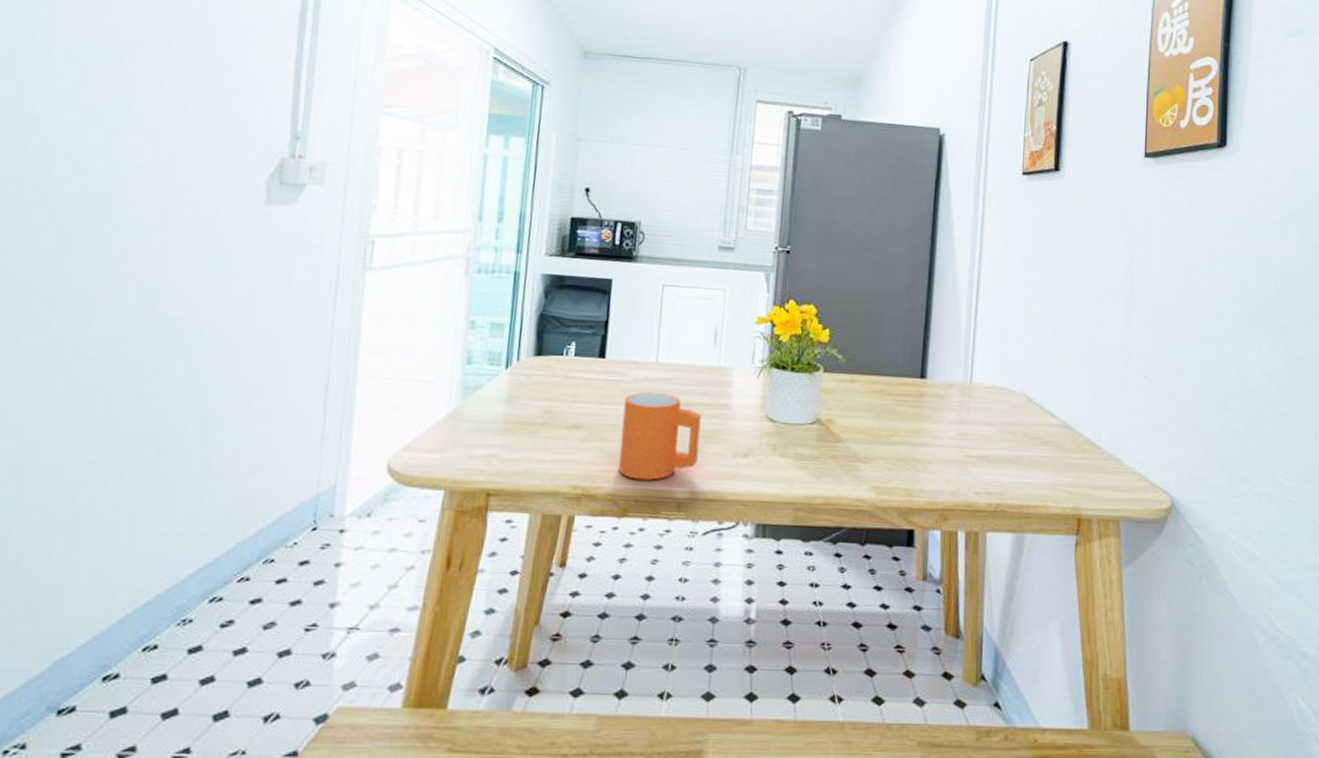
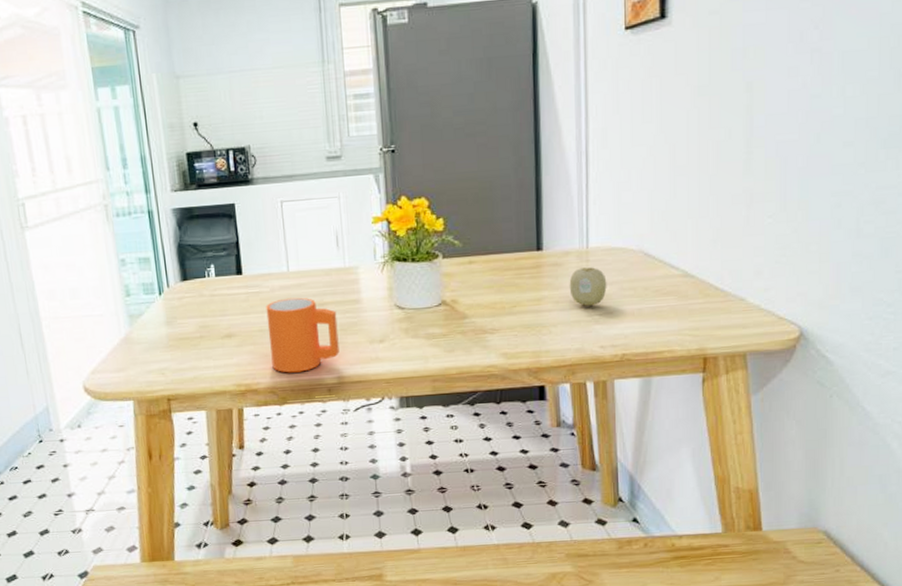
fruit: none [949,403,987,446] -> present [569,267,607,306]

